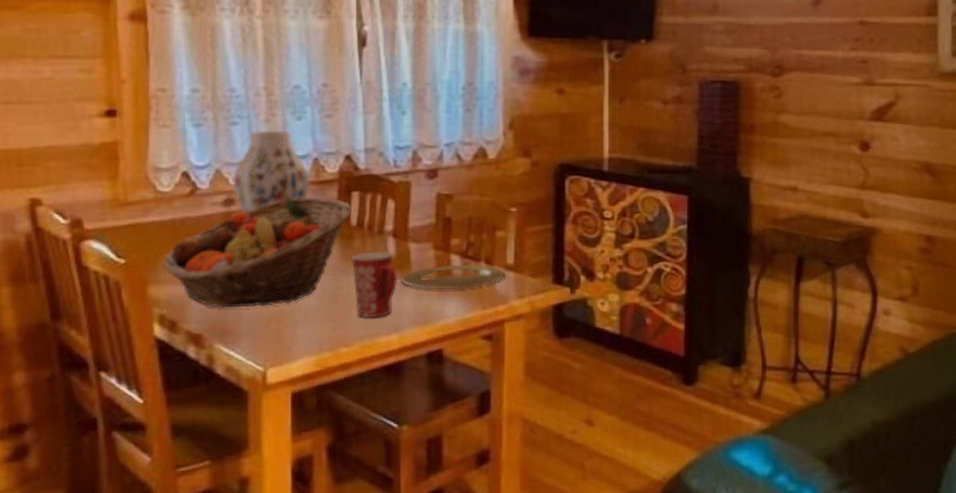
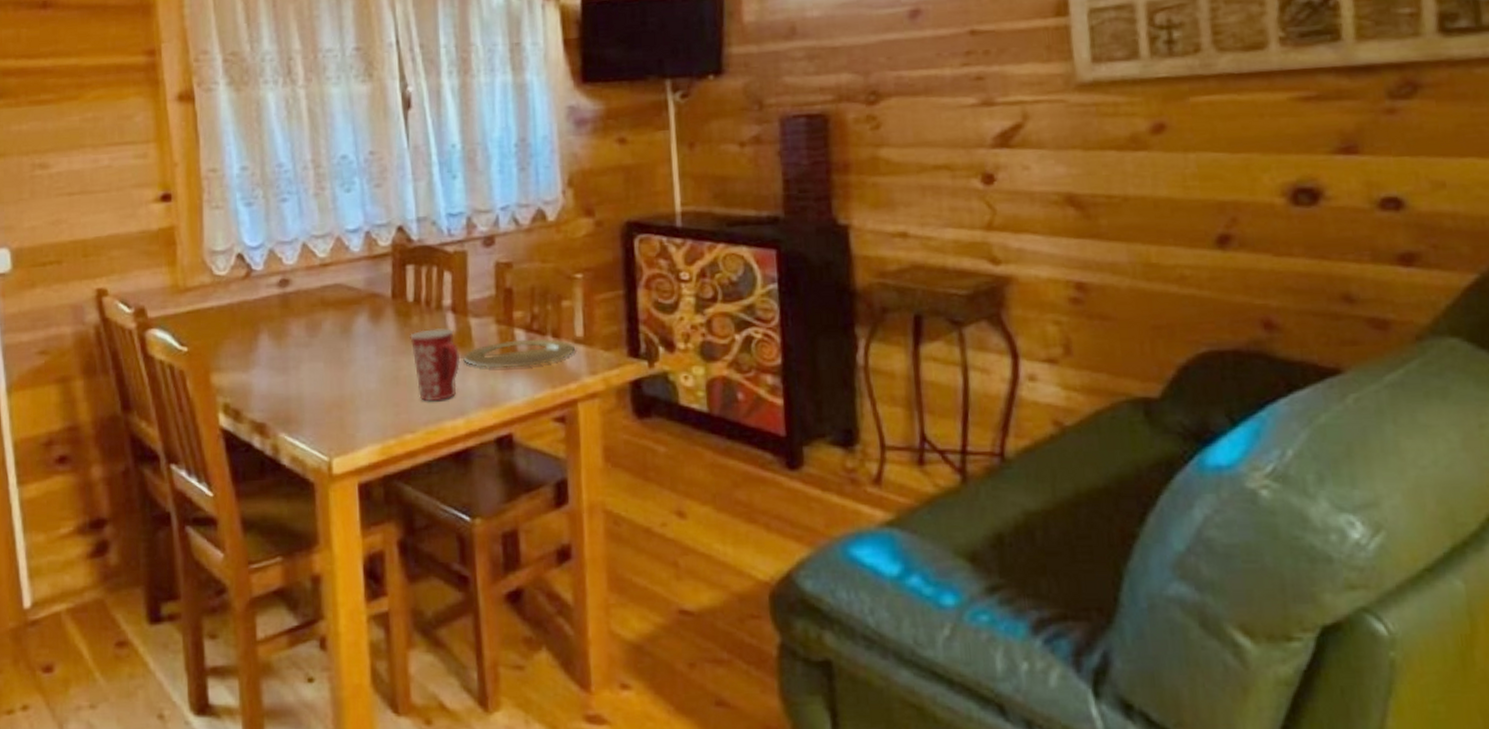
fruit basket: present [163,198,352,308] -> none [224,273,408,395]
vase: present [233,130,310,213] -> none [286,204,363,293]

